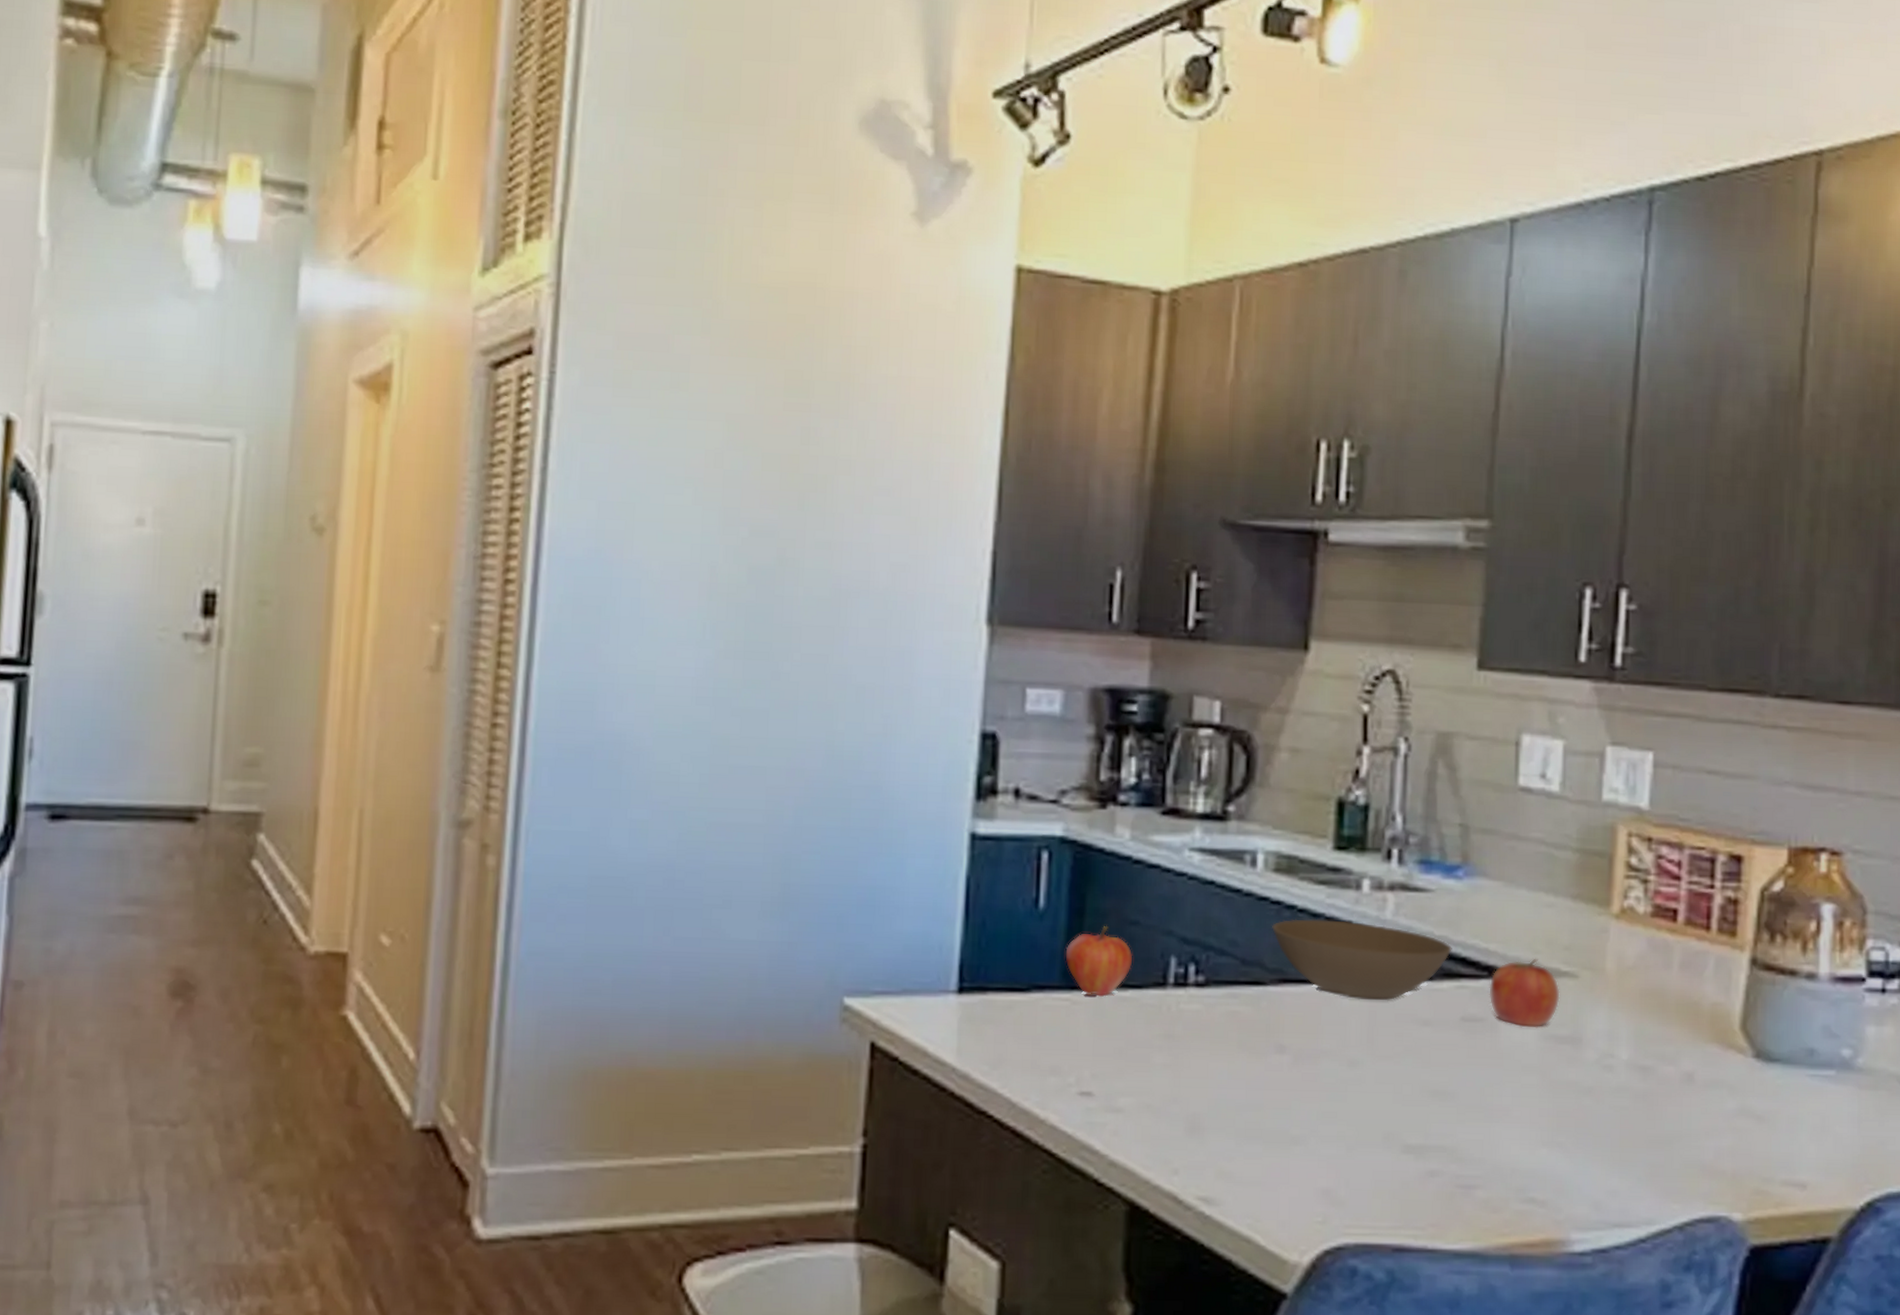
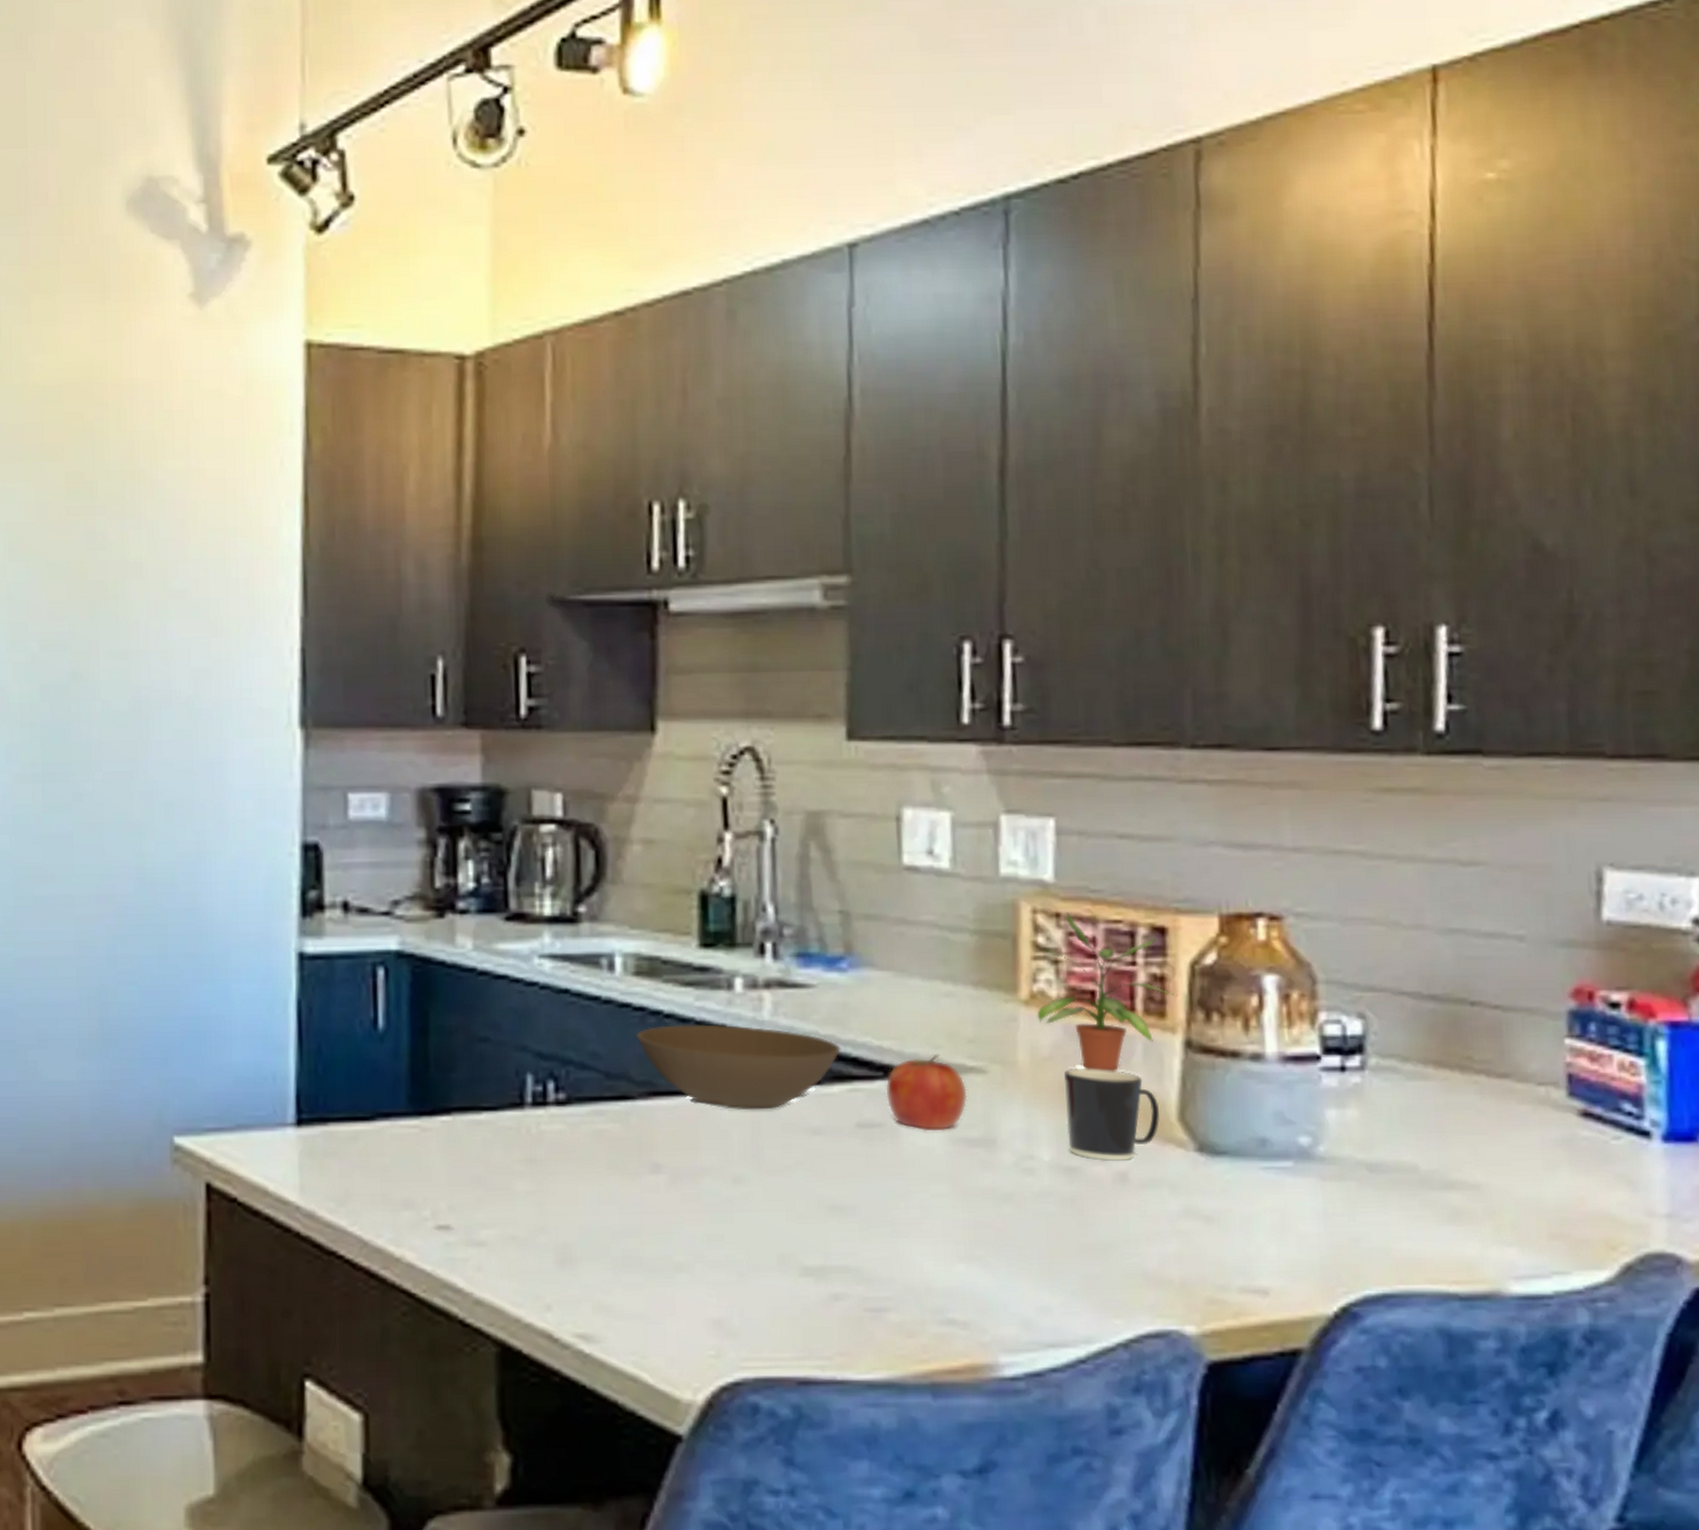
fruit: present [1065,925,1133,998] -> none [410,1044,485,1123]
potted plant: none [1625,837,1748,983] -> present [1037,912,1178,1072]
mug: none [1644,978,1724,1064] -> present [1063,1068,1159,1162]

